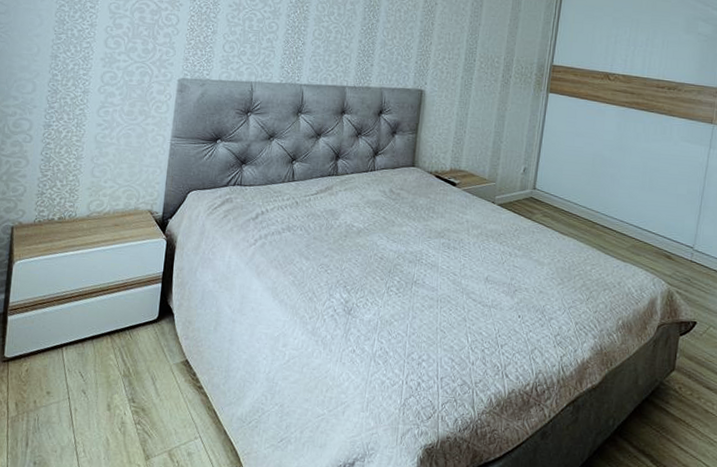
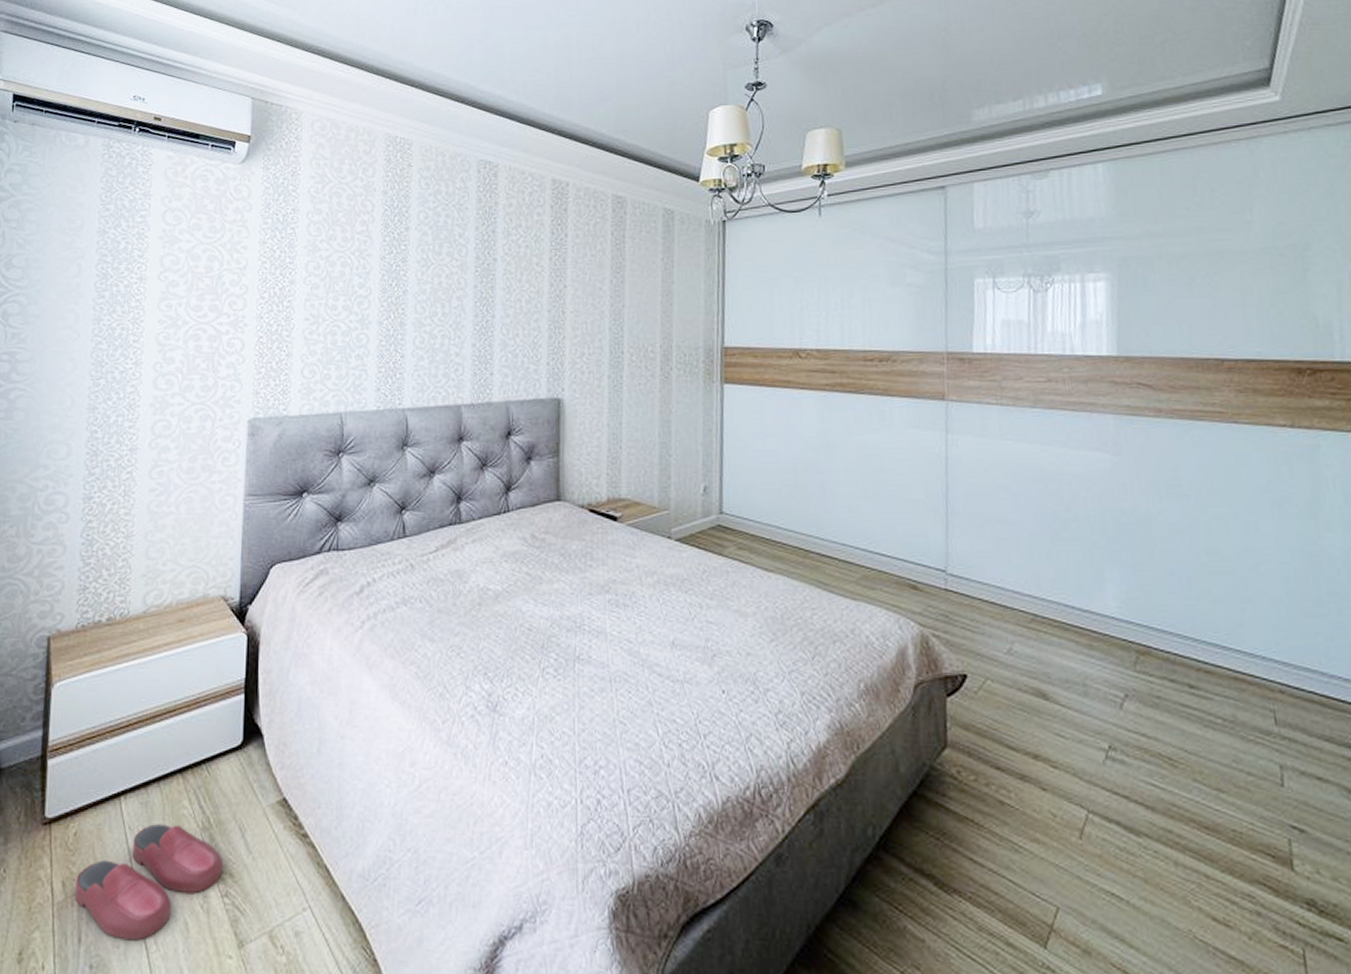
slippers: none [24,369,138,449] -> present [74,824,224,941]

